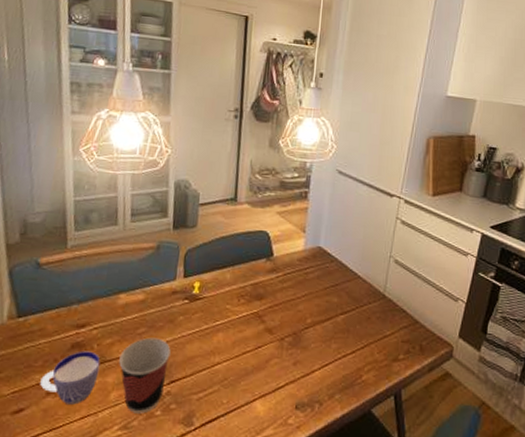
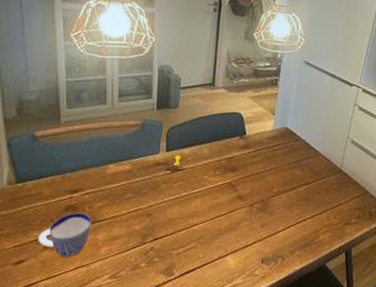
cup: present [119,337,171,414] -> none [108,202,154,265]

